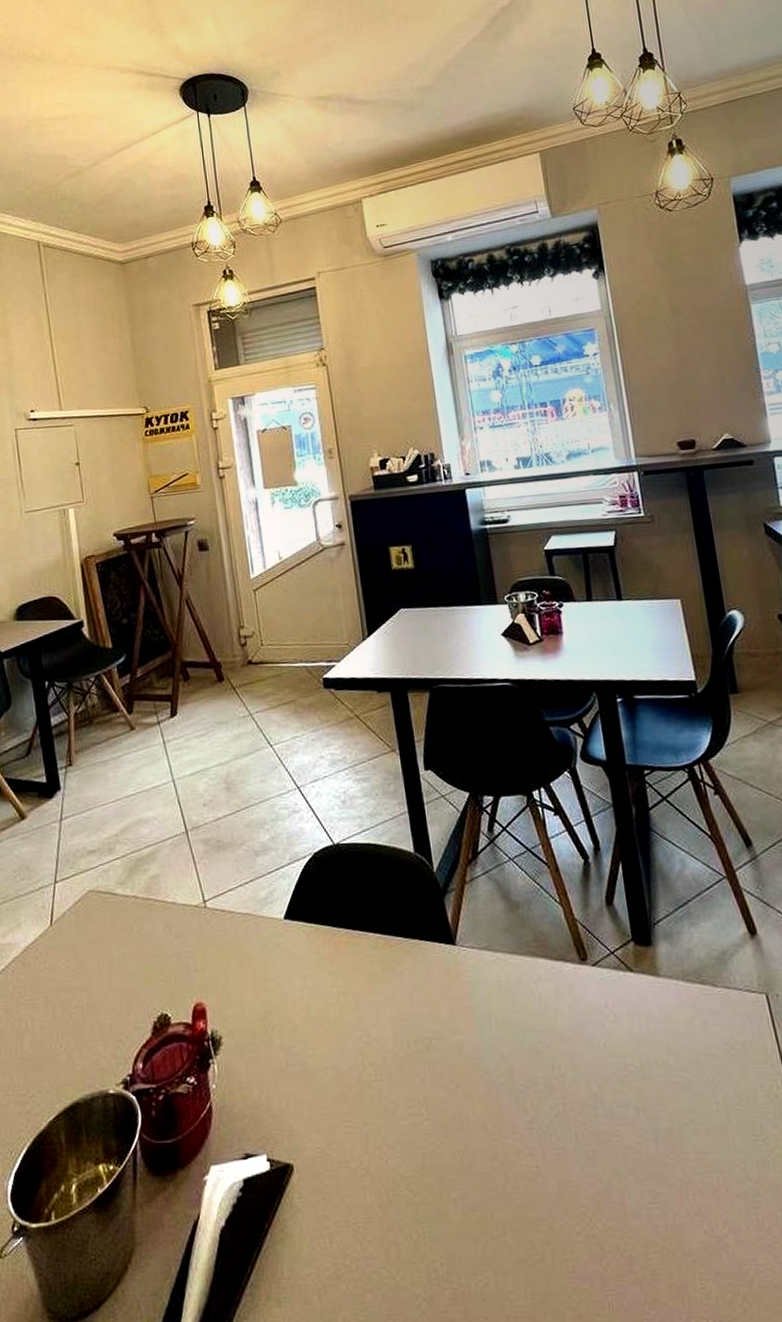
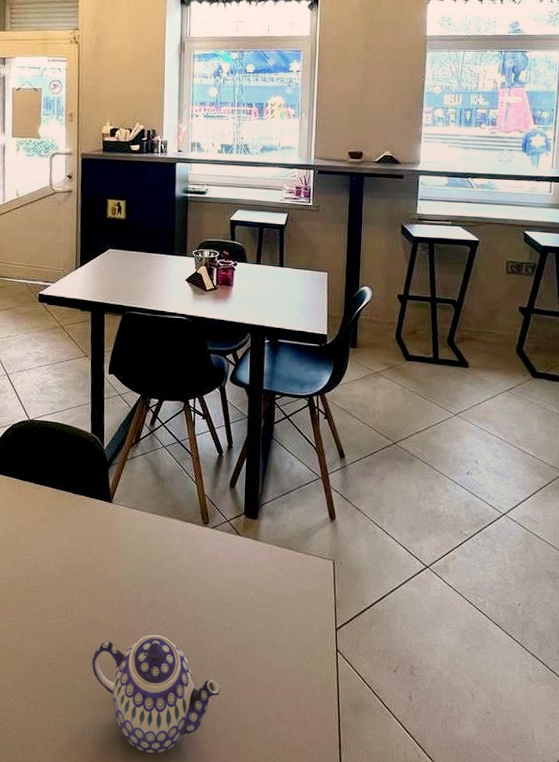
teapot: none [463,1127,646,1309] -> present [91,634,221,754]

